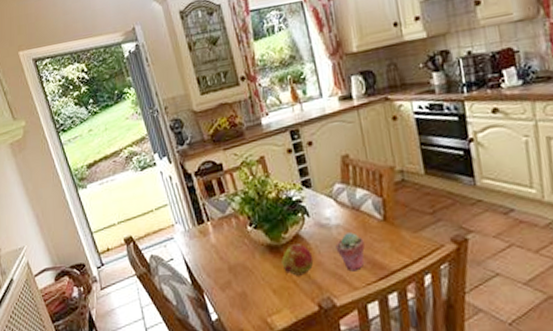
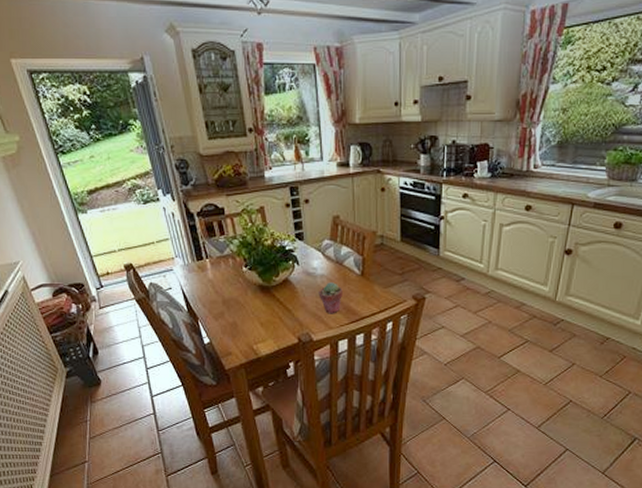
fruit: present [281,243,314,276] -> none [270,286,298,314]

